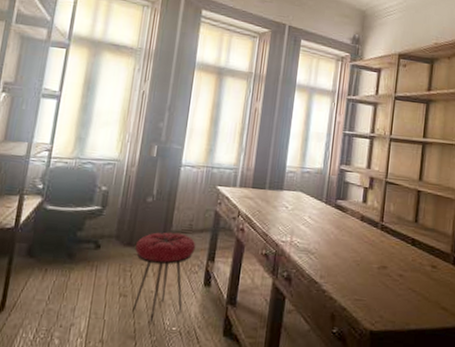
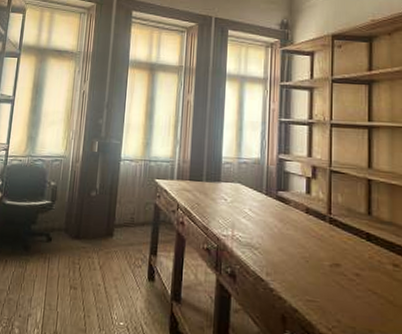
stool: present [133,232,196,322] -> none [82,225,138,316]

